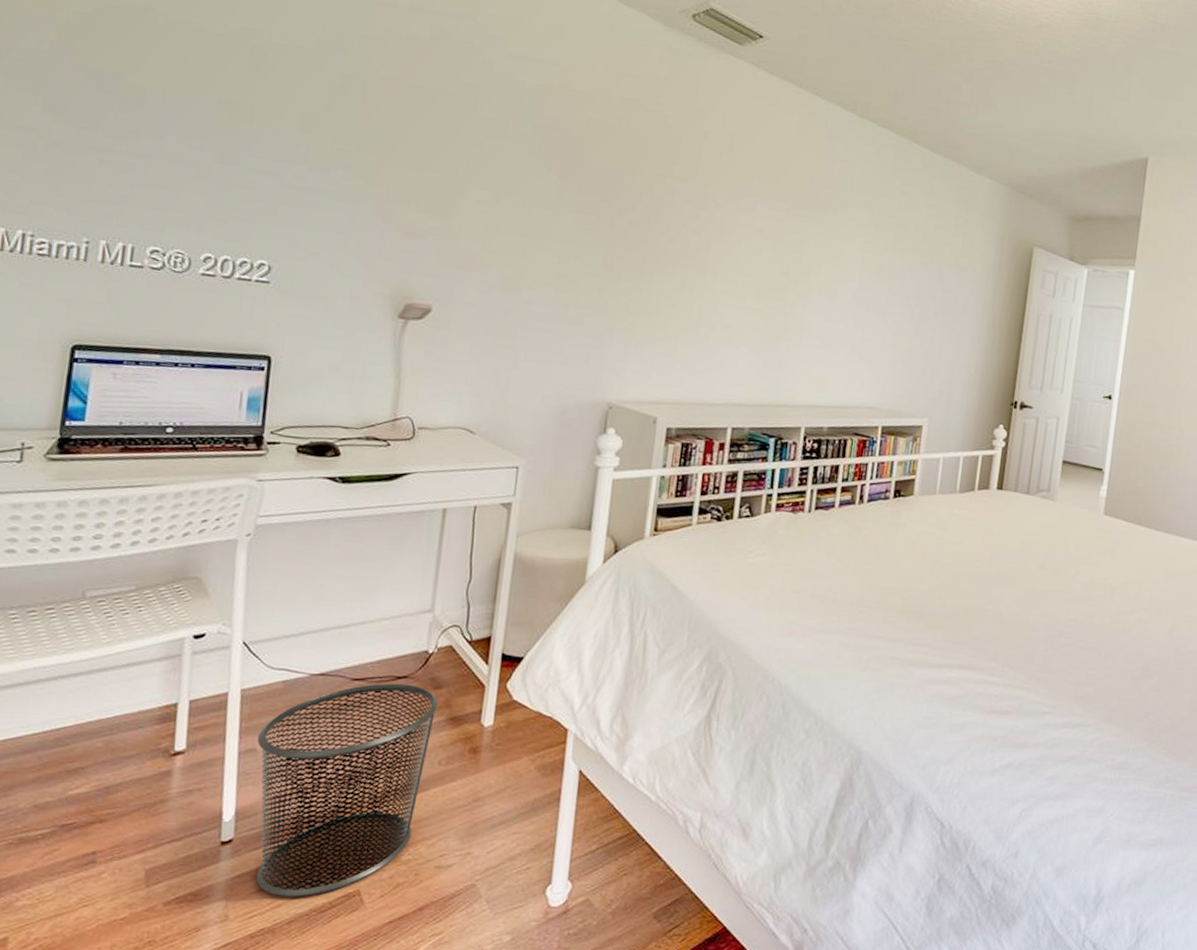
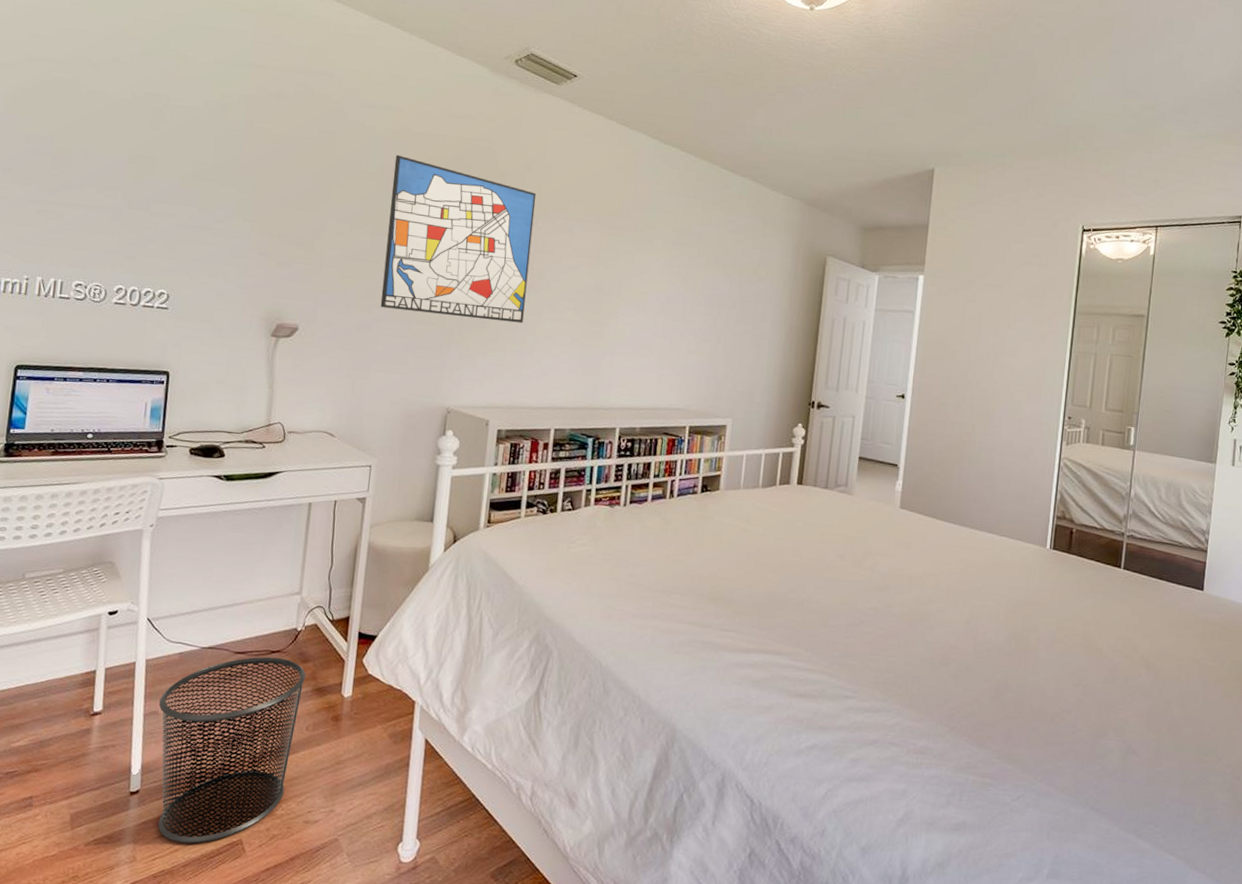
wall art: none [530,114,715,310] -> present [380,154,537,324]

